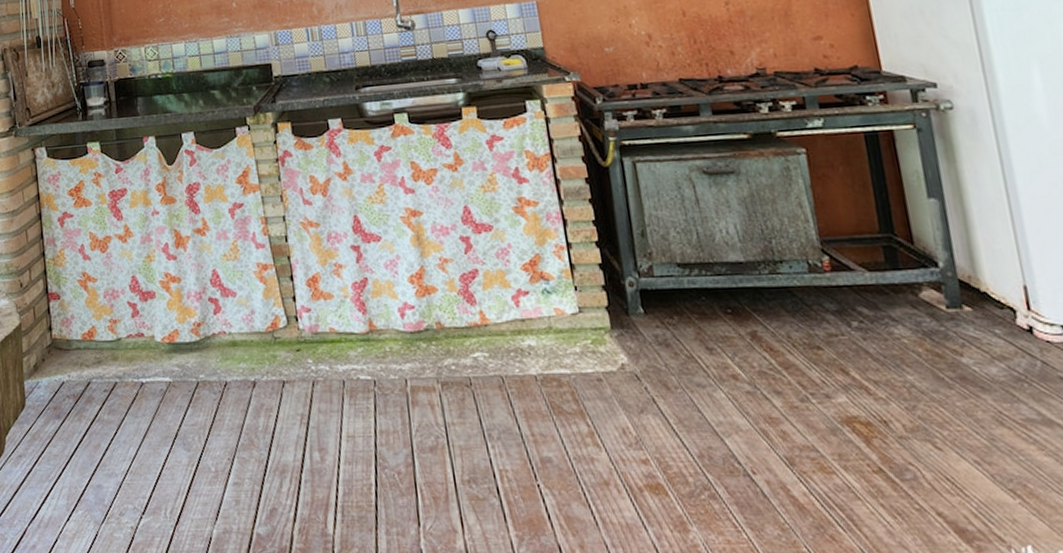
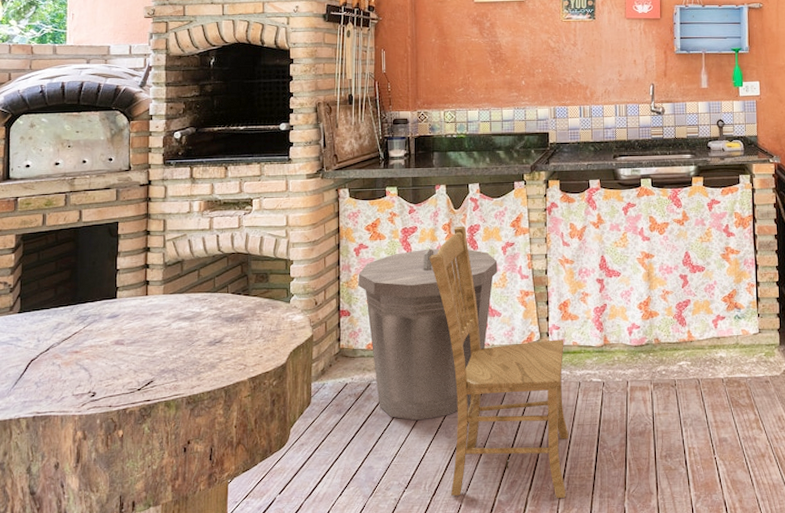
trash can: none [65,214,227,429] -> present [358,248,498,421]
dining chair: none [144,185,342,535] -> present [429,226,569,499]

